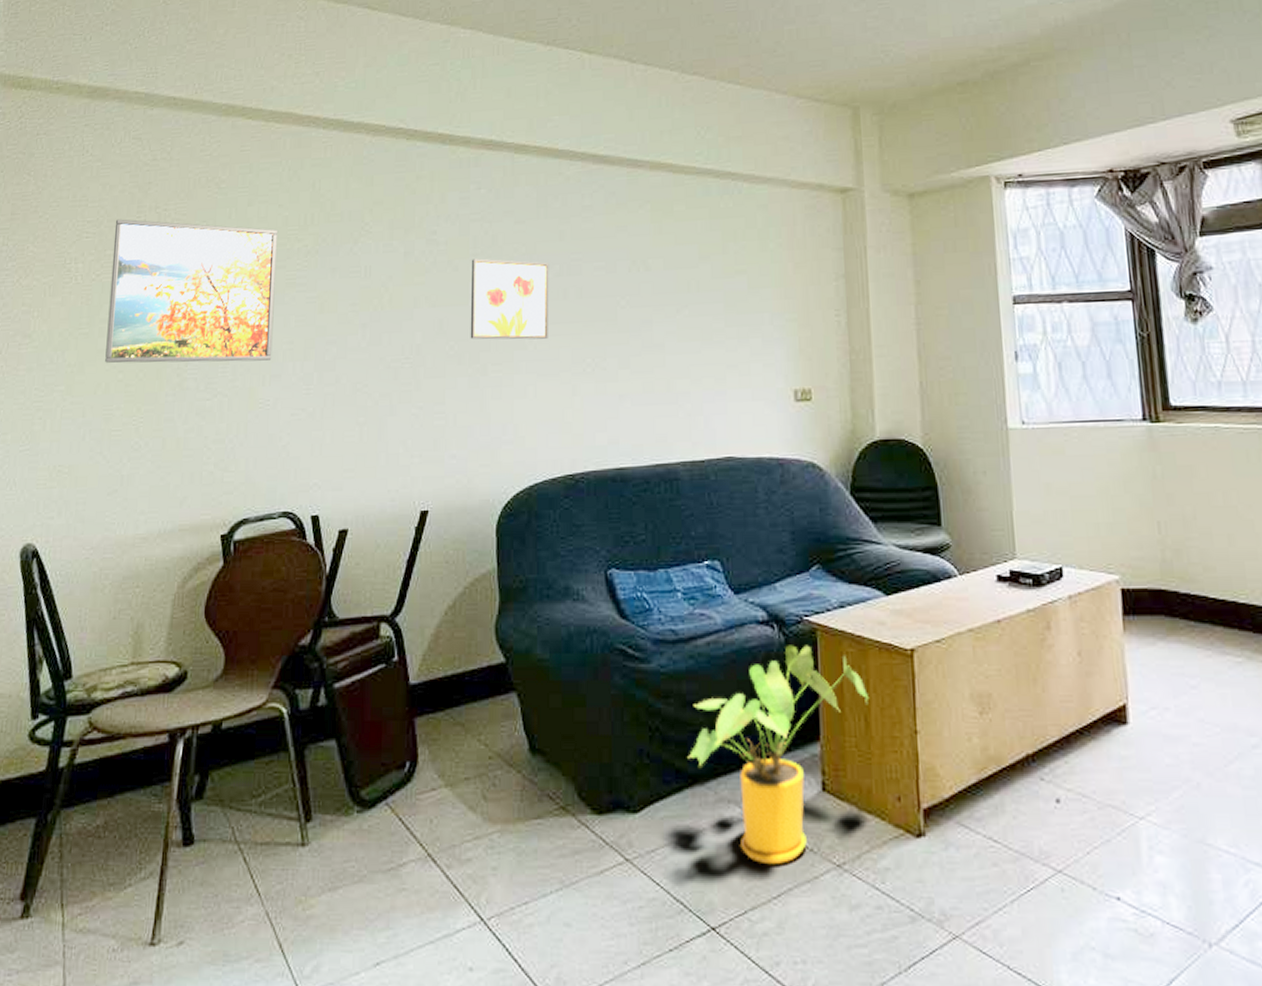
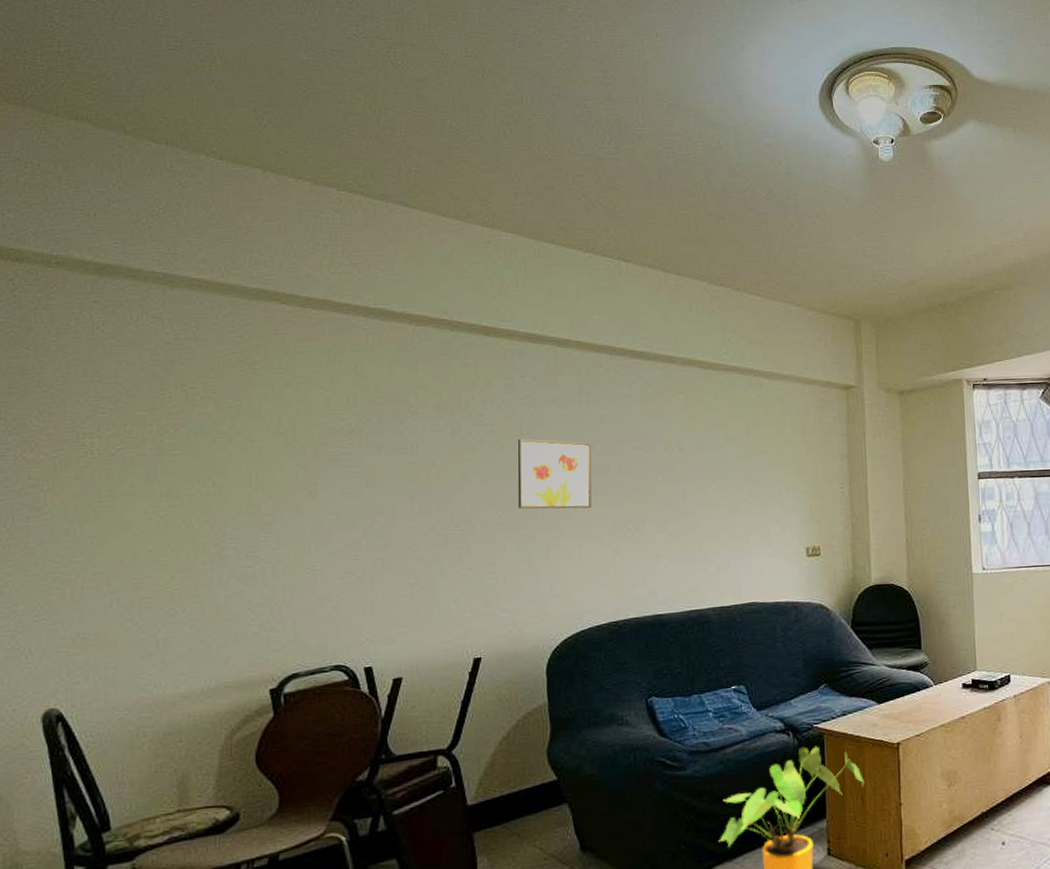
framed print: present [105,219,279,363] -> none [131,395,320,534]

